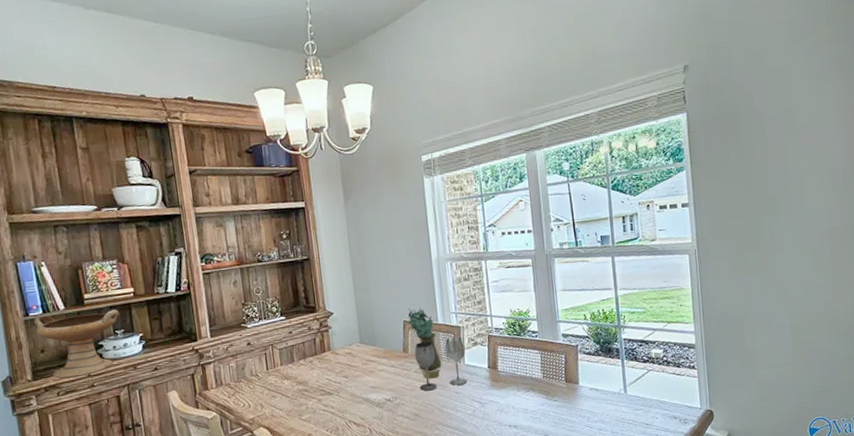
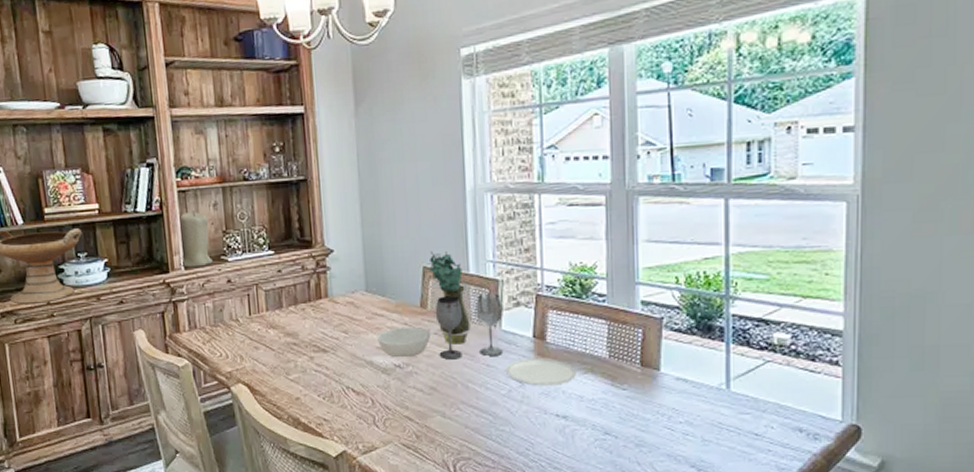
candle: none [205,289,235,336] -> present [180,211,213,268]
bowl: none [370,368,413,394] -> present [376,326,432,358]
plate: none [470,383,521,405] -> present [506,357,576,386]

